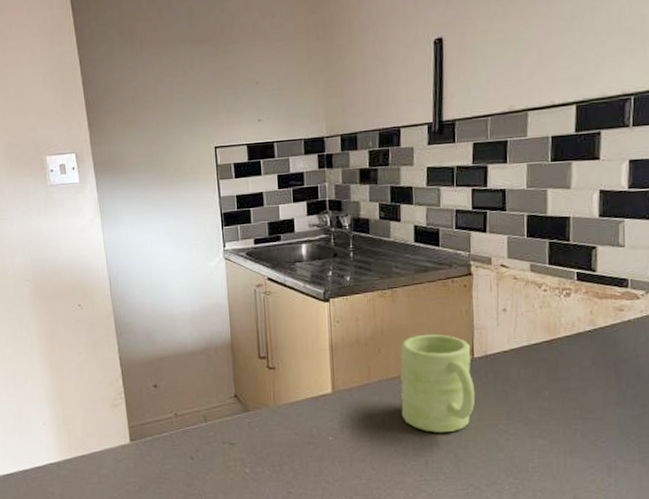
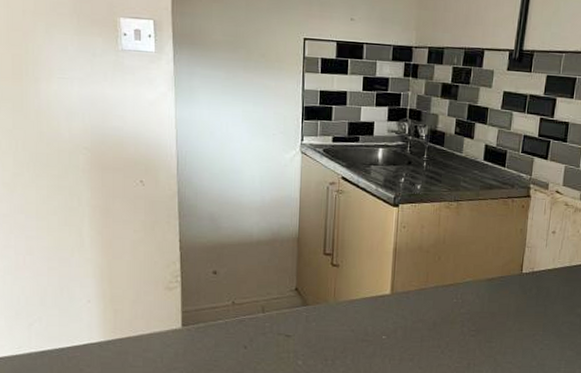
mug: present [400,334,476,433] -> none [452,247,521,339]

